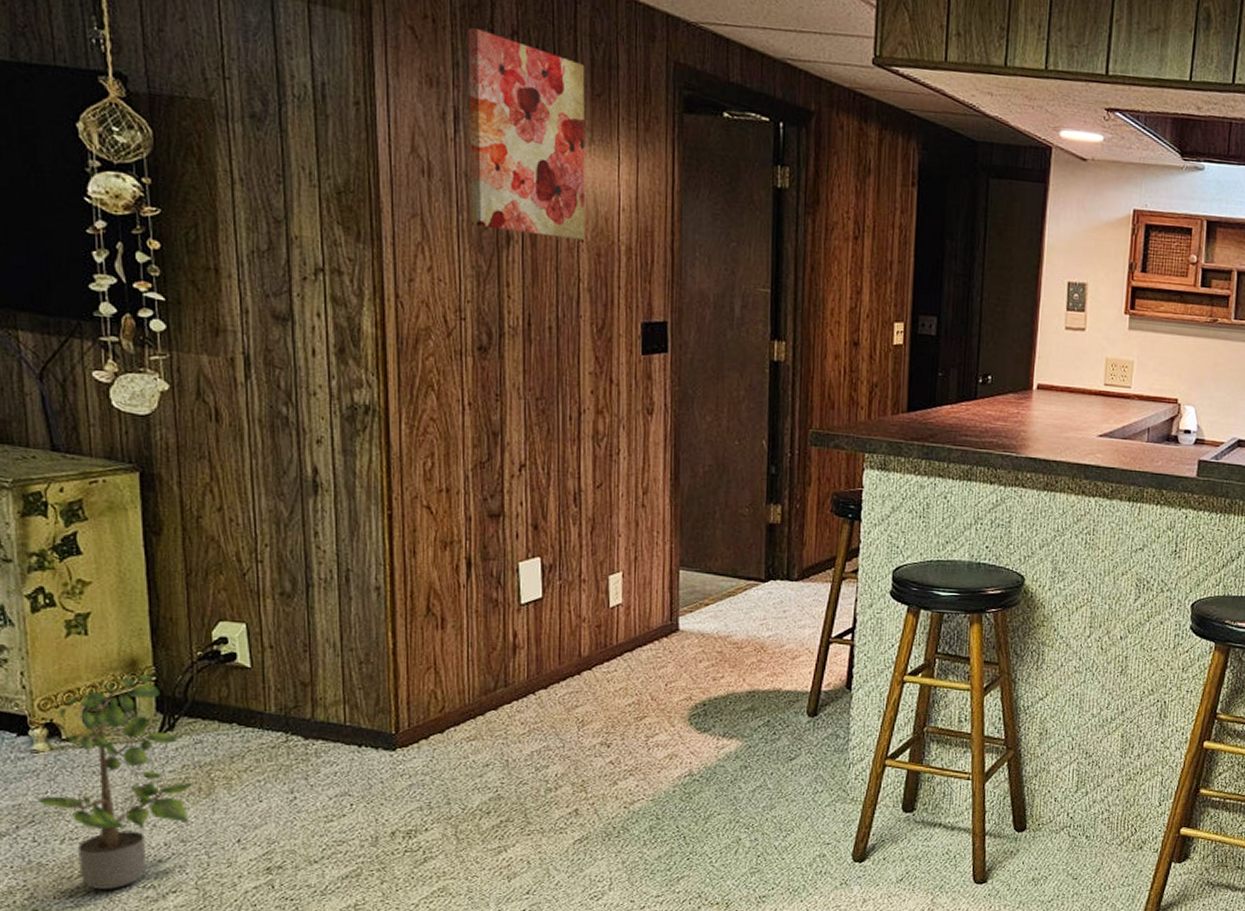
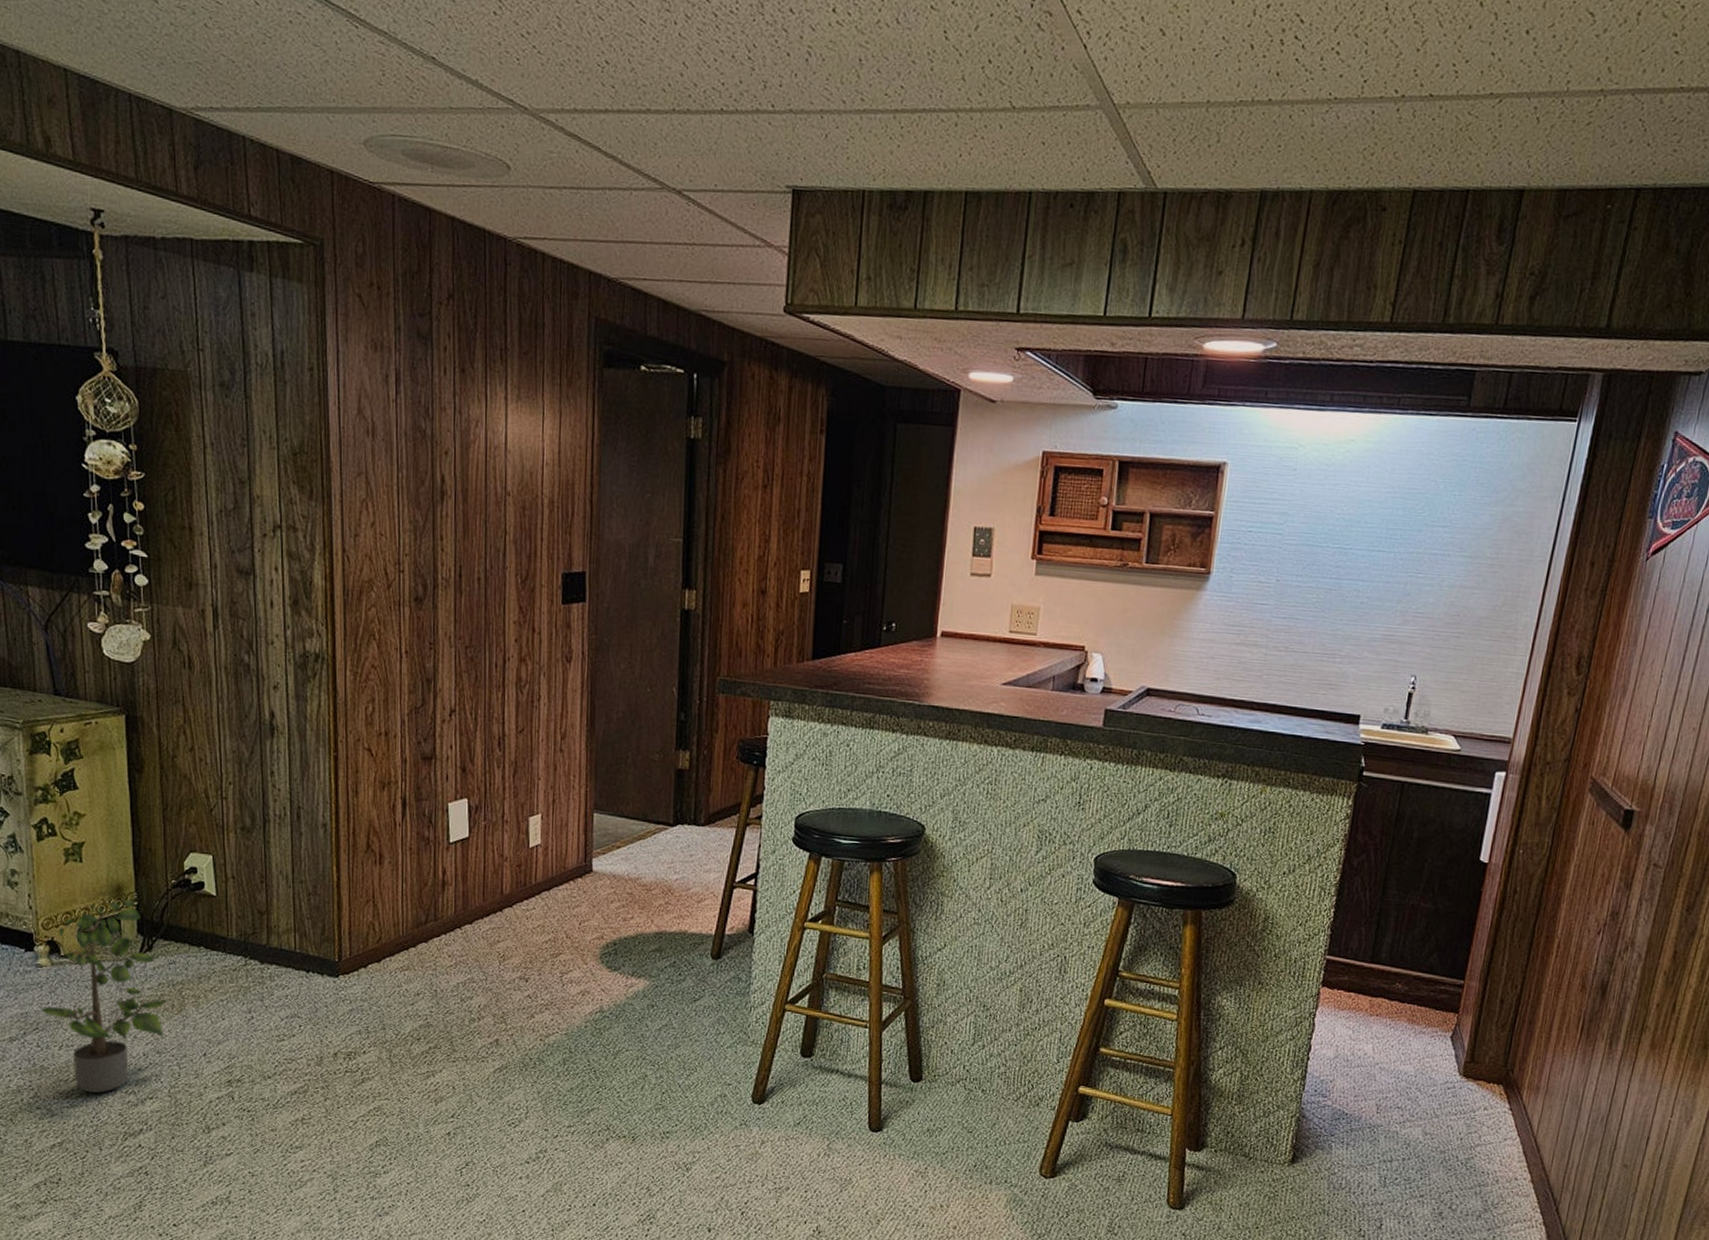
wall art: present [467,28,586,241] -> none [408,293,514,495]

